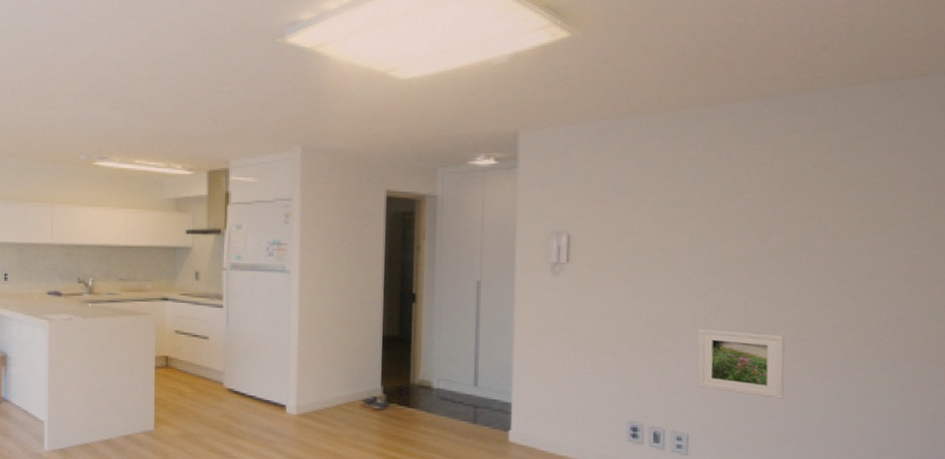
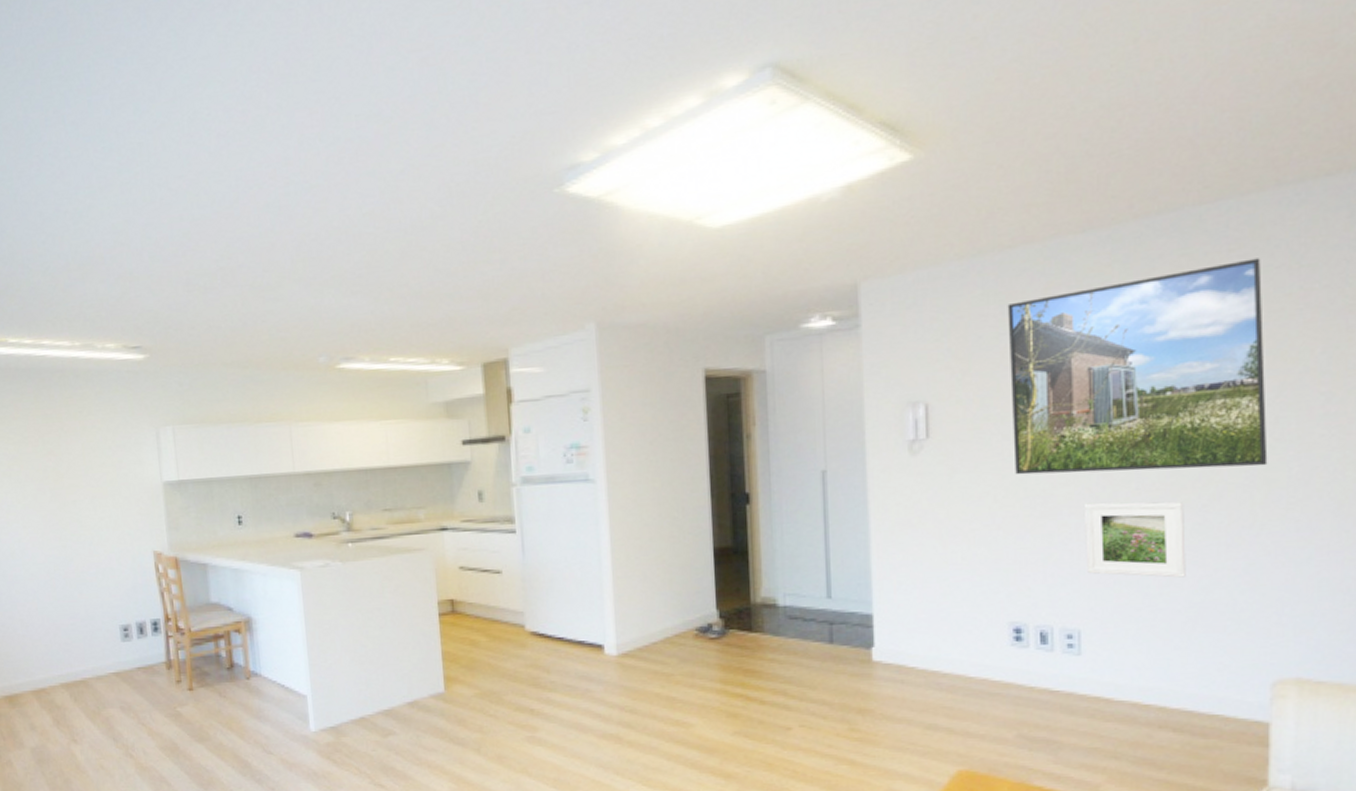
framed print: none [640,139,863,312] -> present [1007,258,1268,475]

